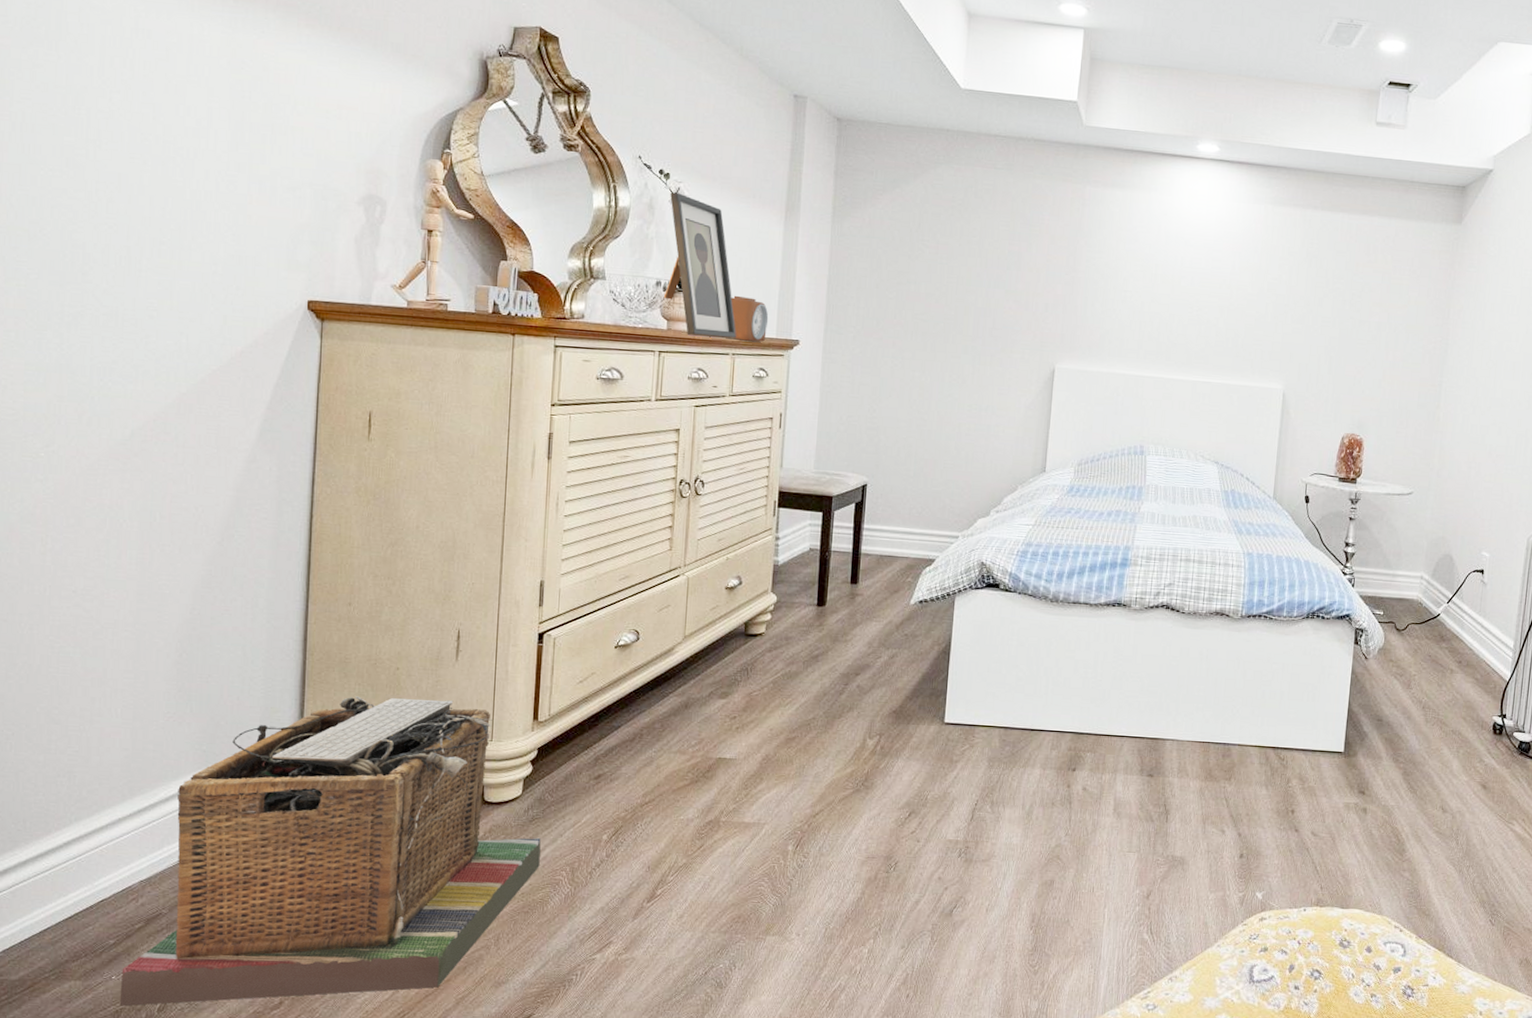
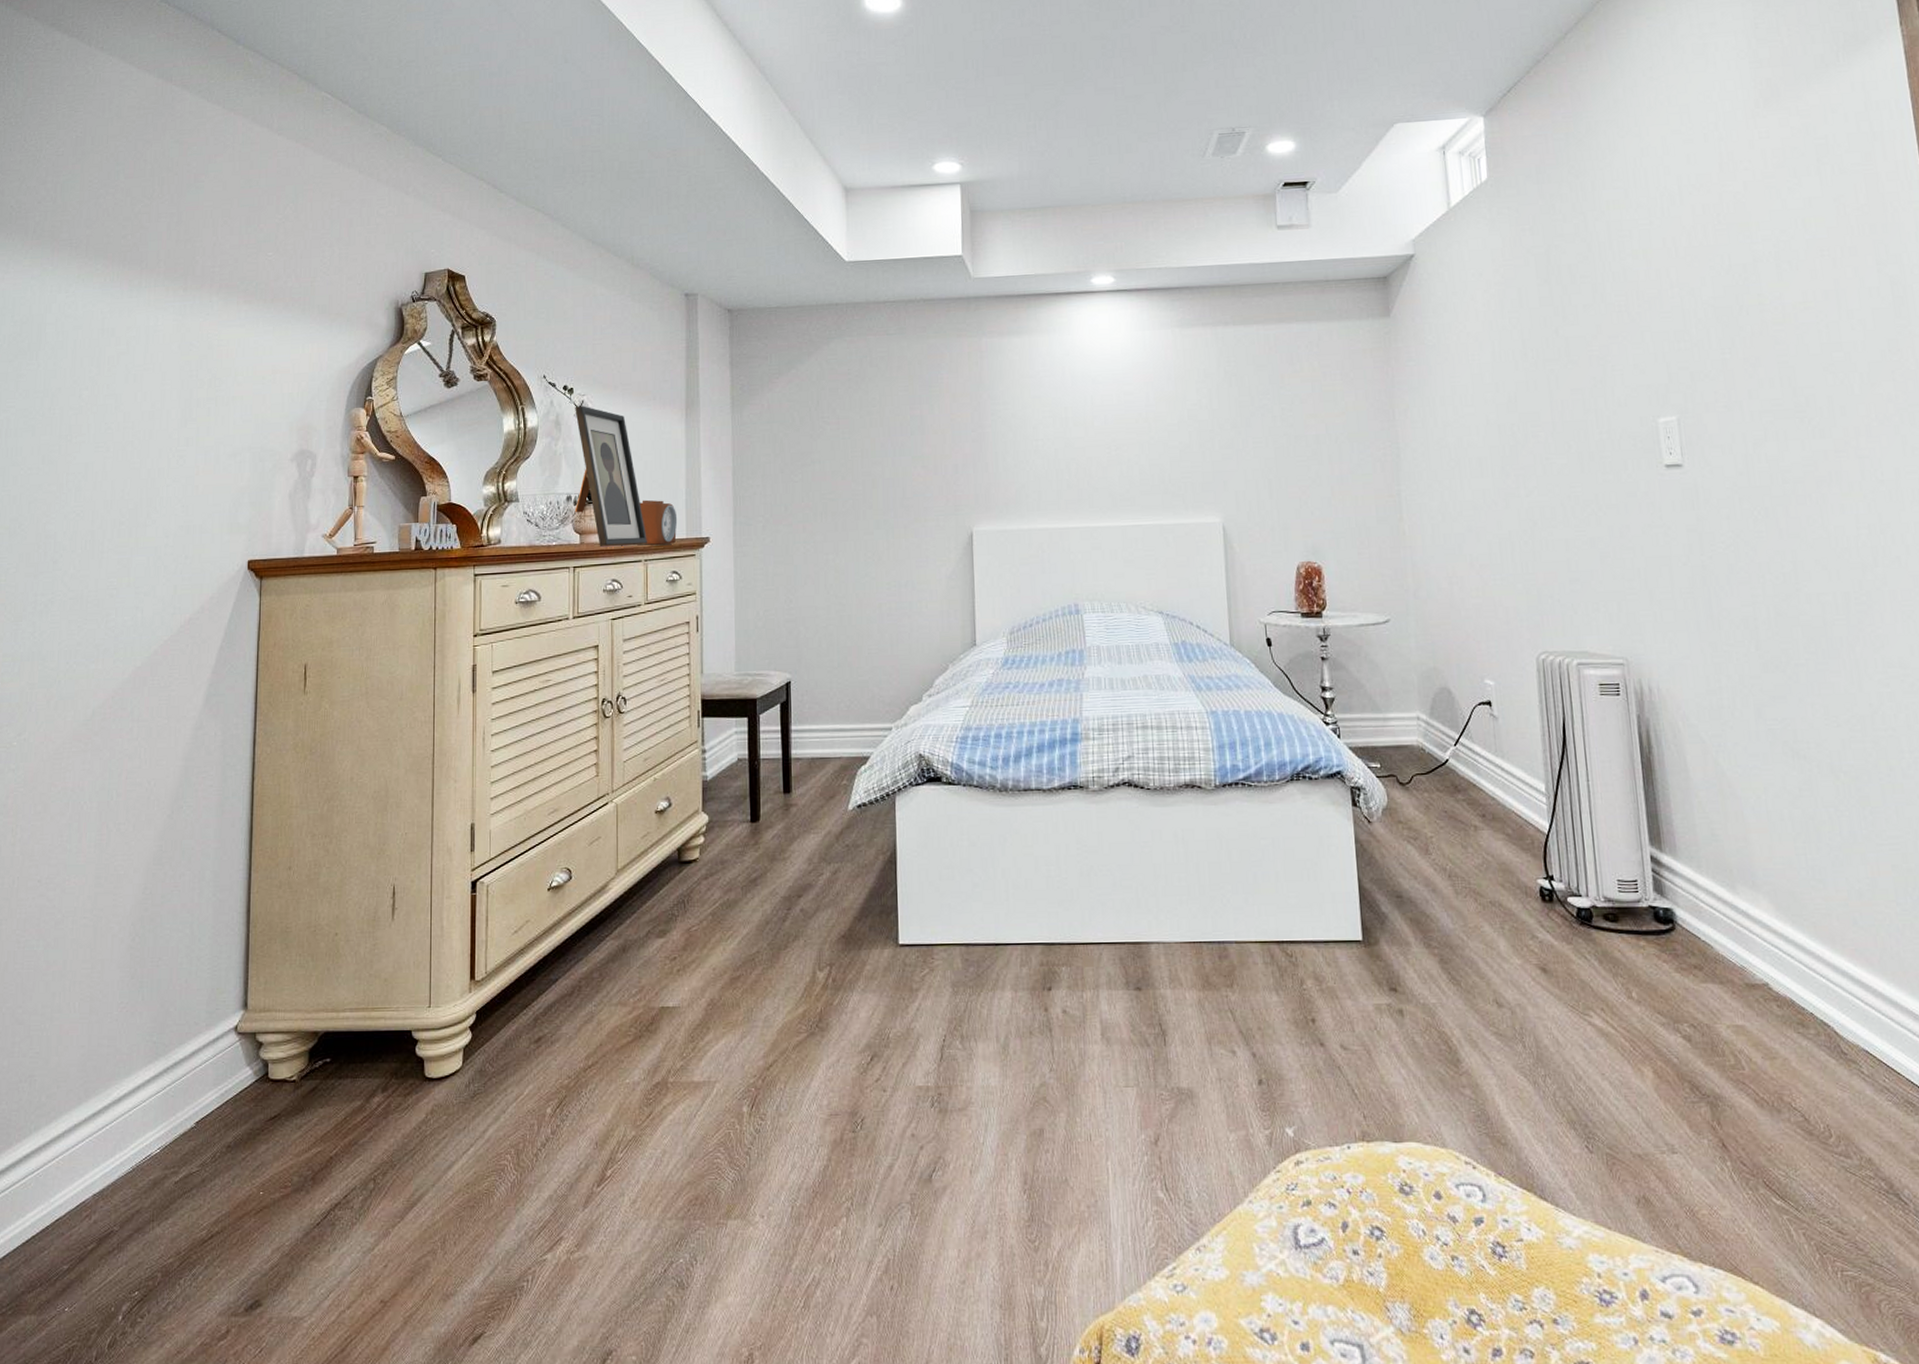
clothes hamper: present [119,696,541,1006] -> none [71,965,484,1343]

